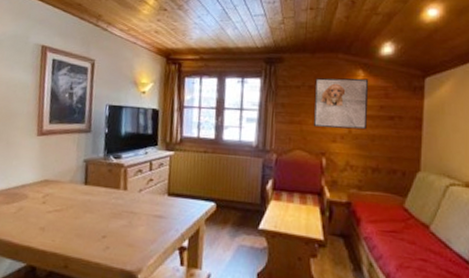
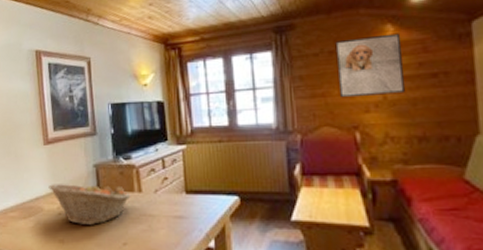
fruit basket: none [36,173,116,217] -> present [48,181,131,225]

